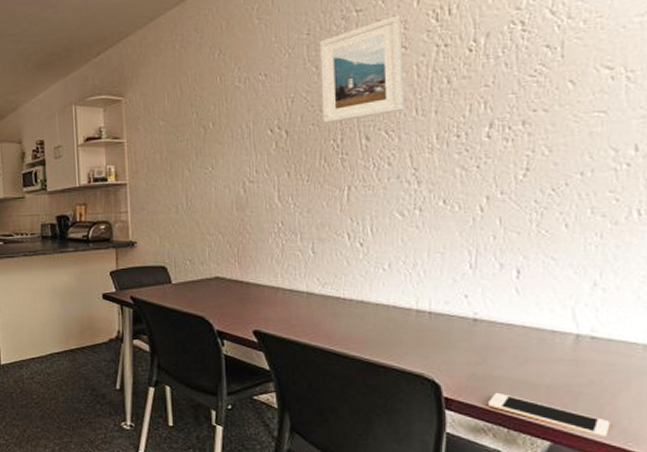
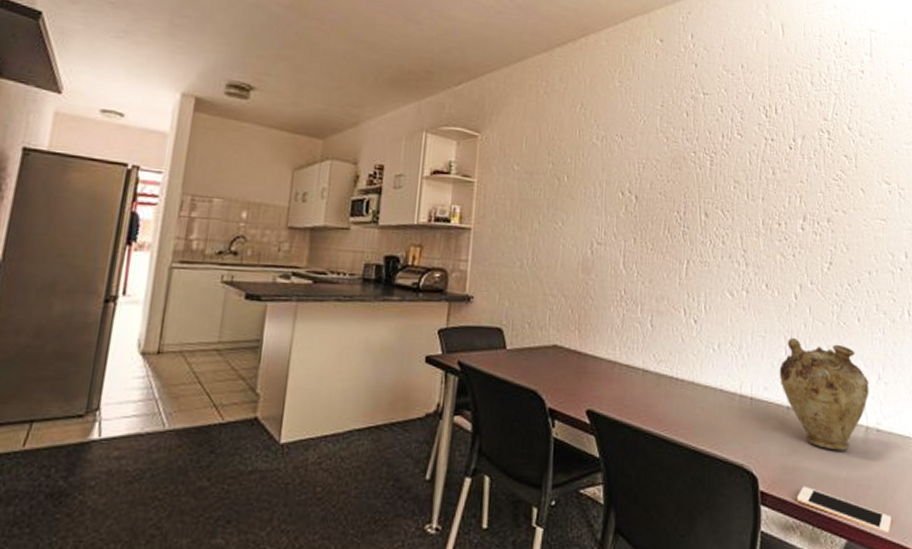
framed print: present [320,15,406,124] -> none [669,104,740,195]
vase: none [463,252,581,359] -> present [779,338,869,451]

